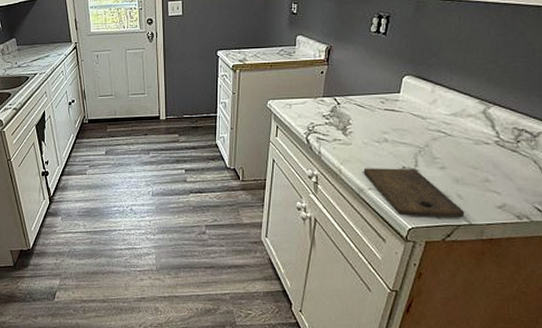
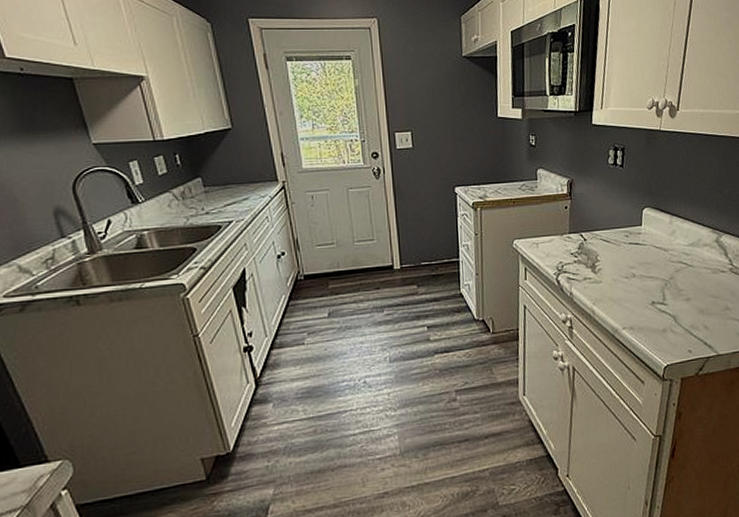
cutting board: present [363,168,465,218] -> none [615,303,712,354]

